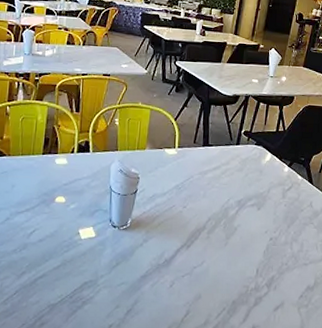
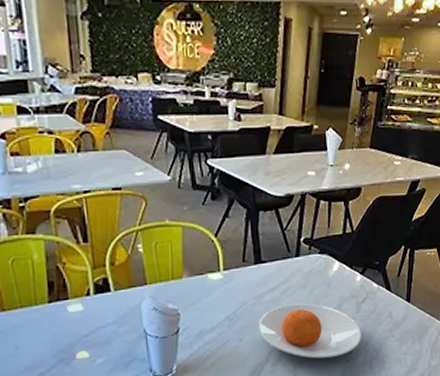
plate: none [200,183,286,233] -> present [258,303,362,359]

